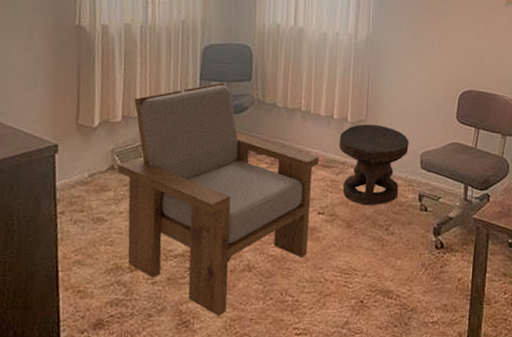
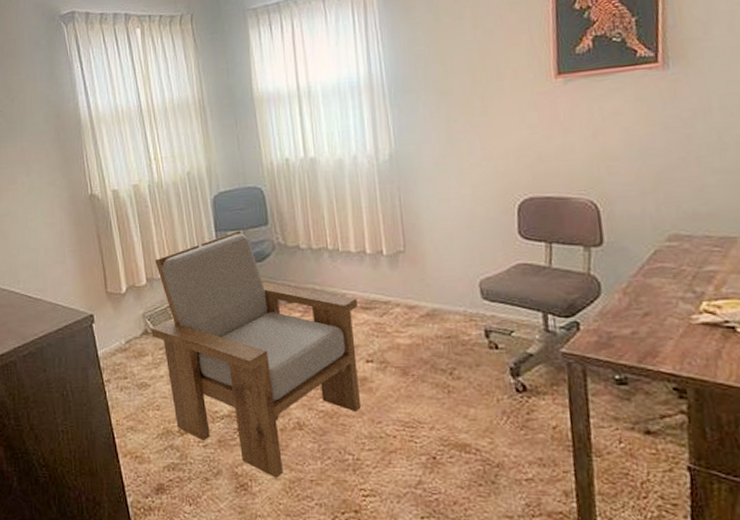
side table: present [338,124,409,206] -> none [376,254,463,348]

